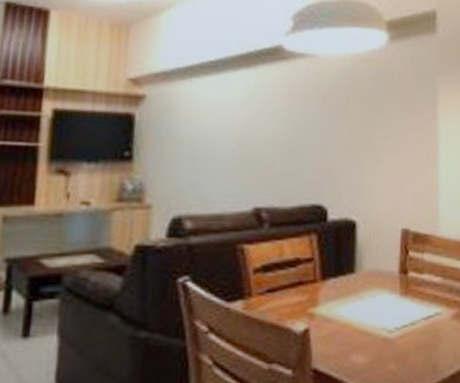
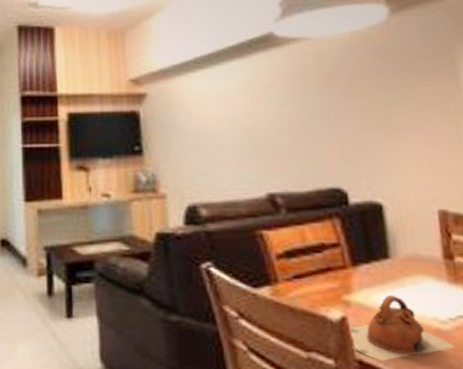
teapot: none [309,308,396,369] -> present [348,295,455,361]

